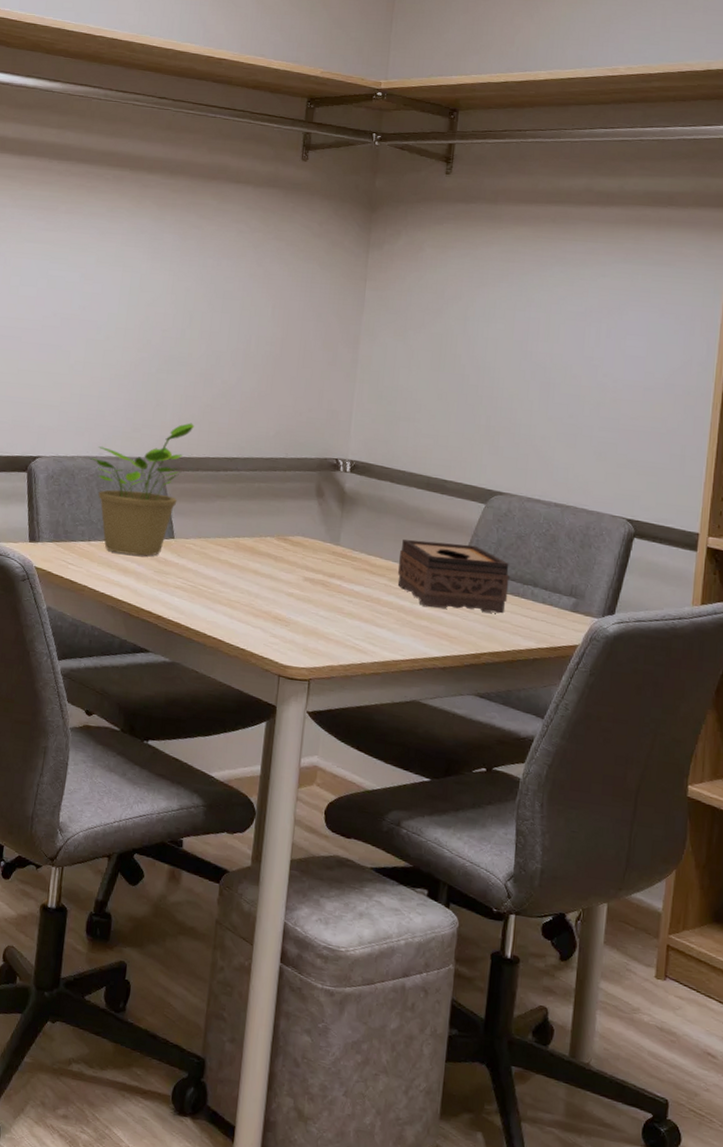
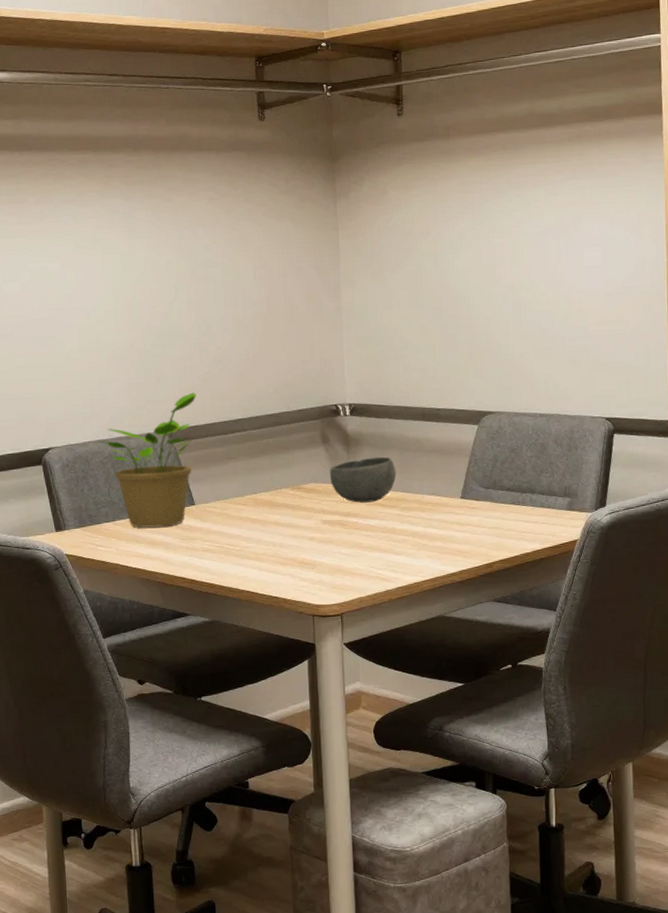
bowl: none [319,519,390,567] -> present [330,456,396,503]
tissue box: present [397,539,510,614] -> none [406,464,510,529]

